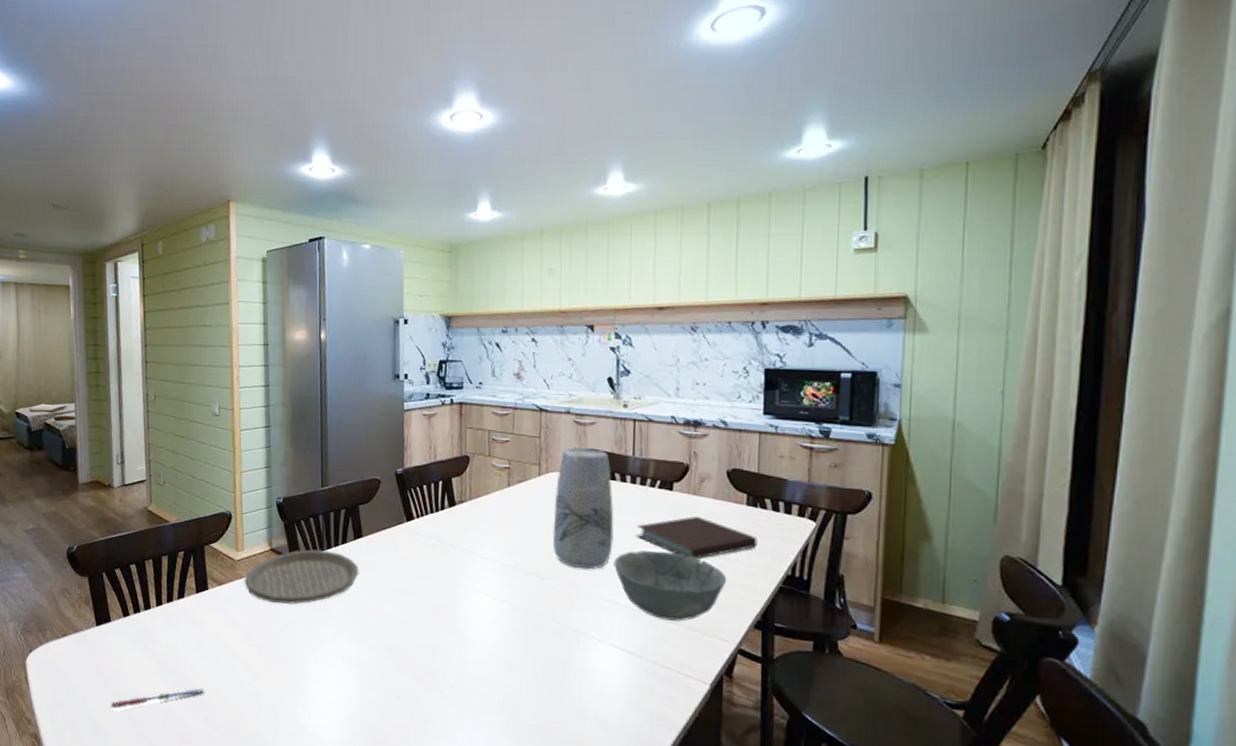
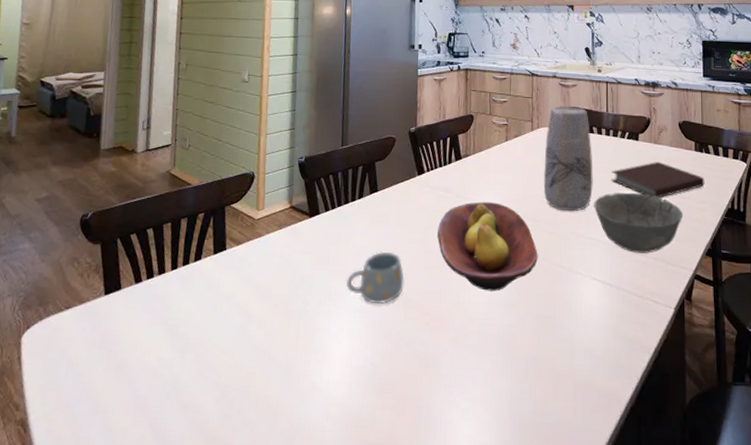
pen: present [110,688,204,710] -> none [112,352,215,384]
plate: present [244,549,359,604] -> none [263,205,374,260]
mug: none [332,600,394,655] -> present [346,251,404,305]
fruit bowl: none [429,553,545,651] -> present [437,202,538,291]

